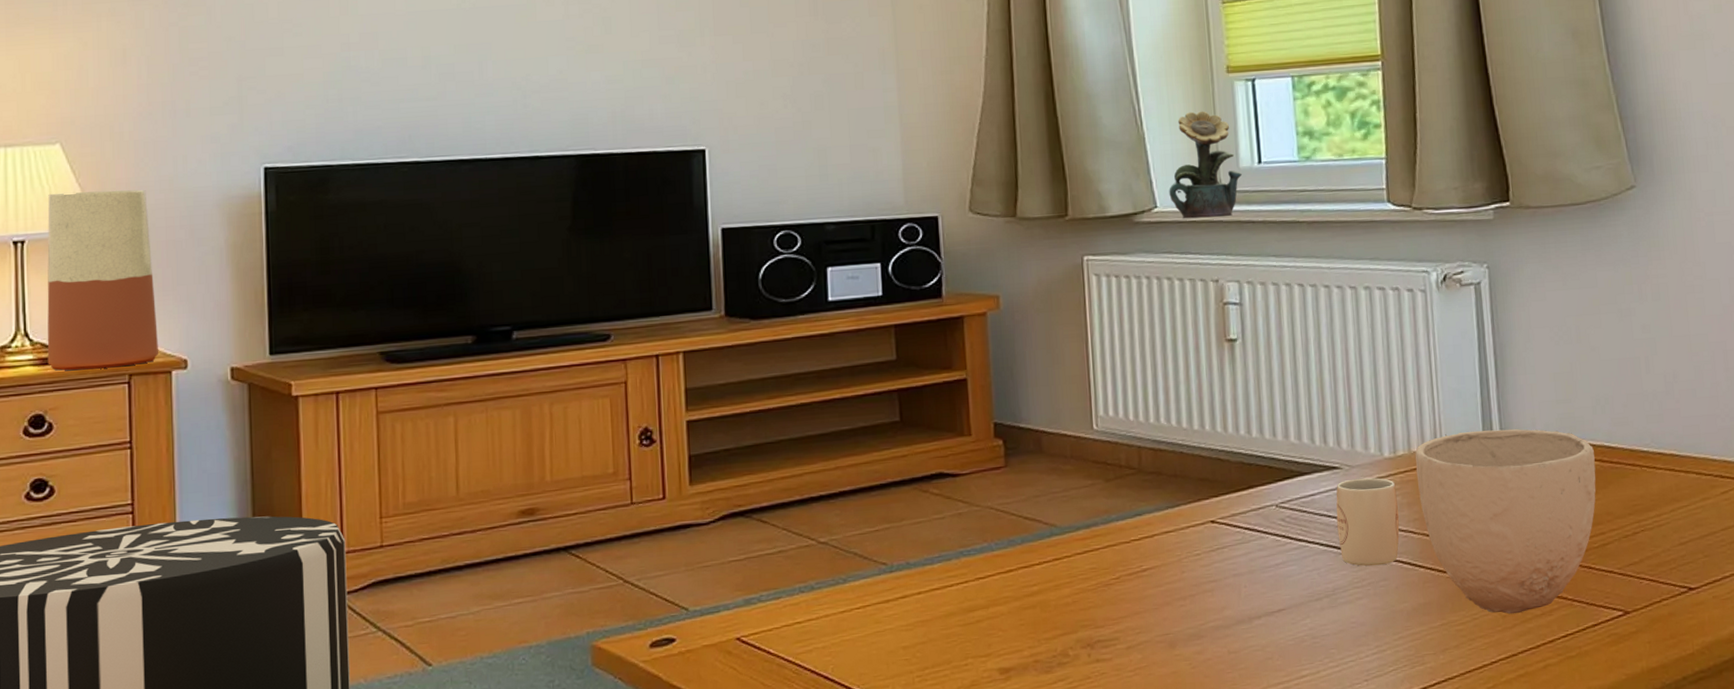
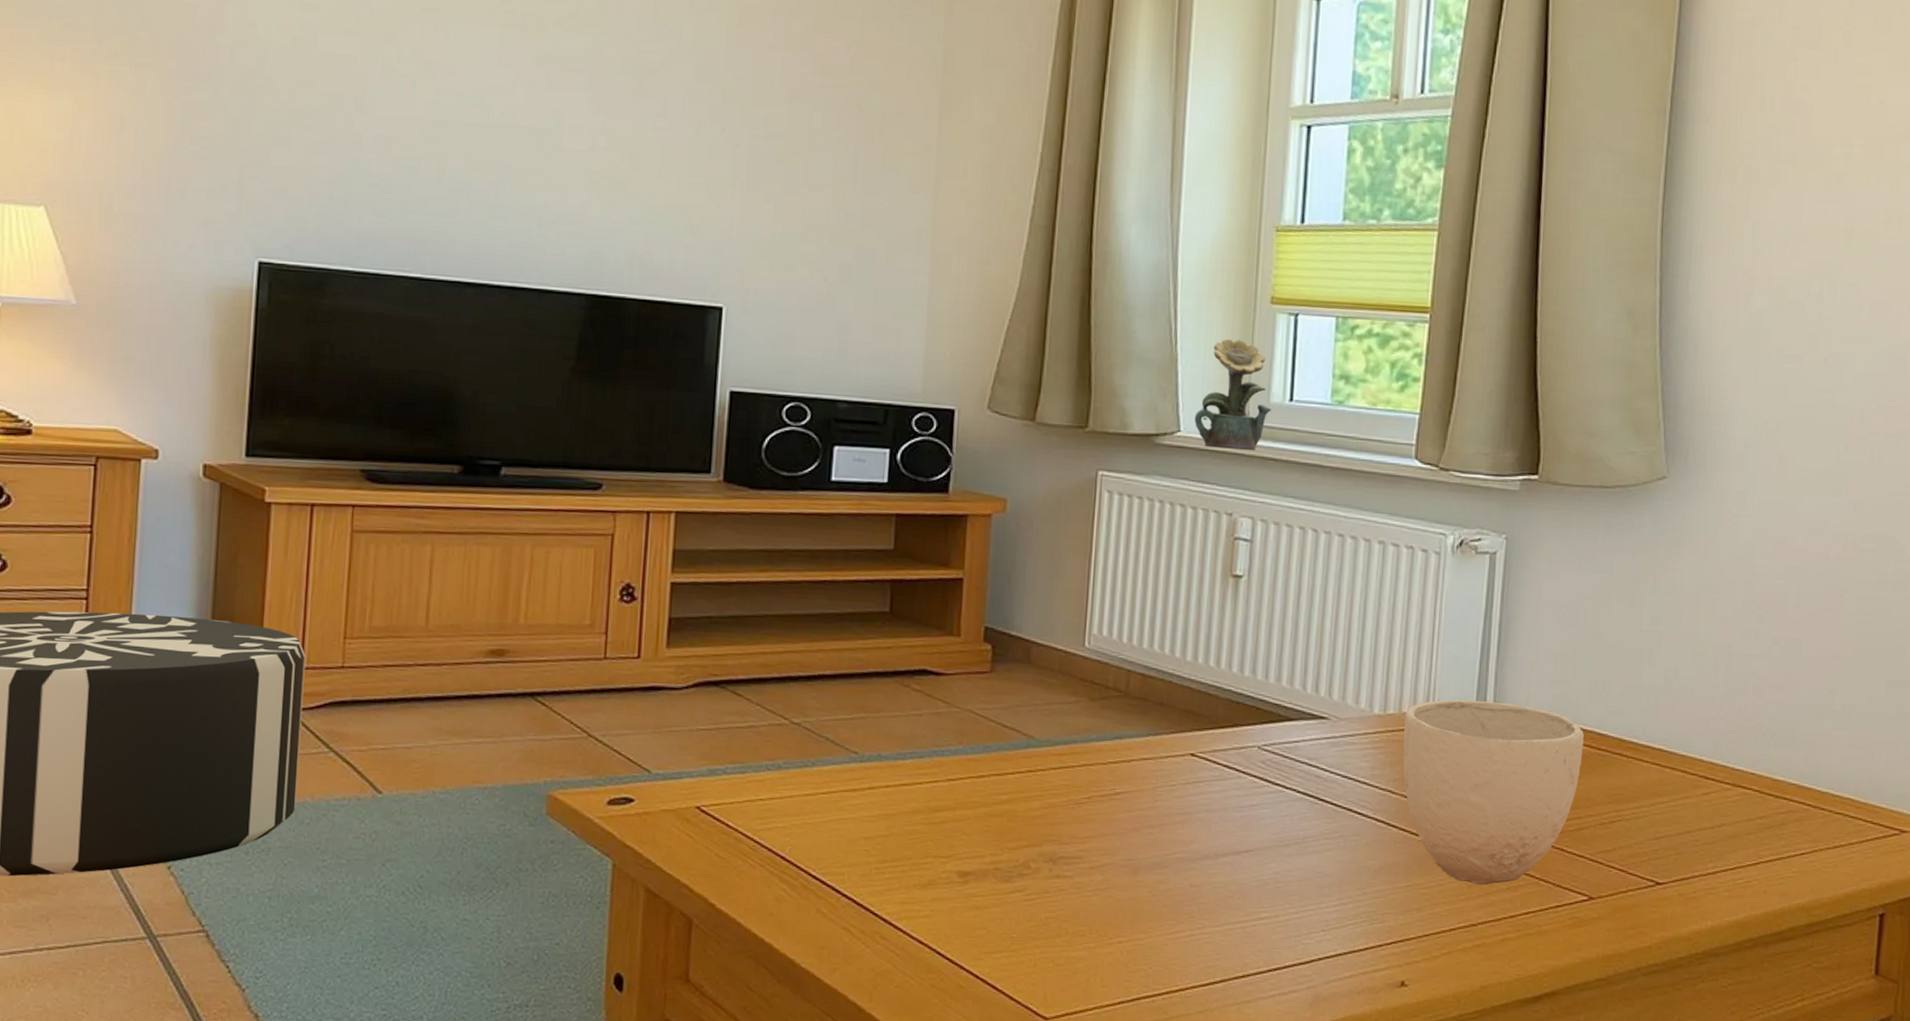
vase: present [47,189,159,371] -> none [11,257,132,448]
mug: present [1336,478,1400,567] -> none [1316,731,1381,820]

